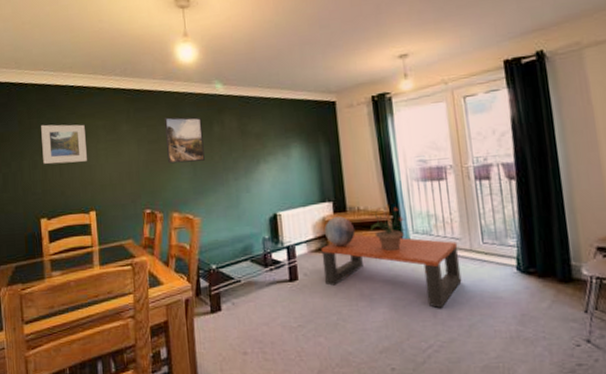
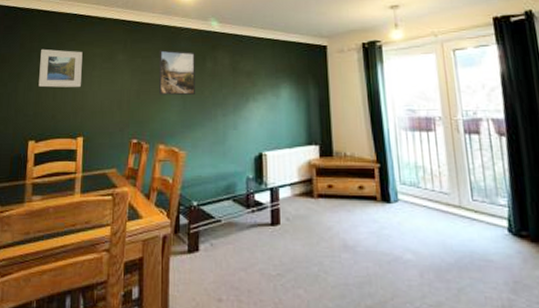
coffee table: present [321,234,462,309] -> none [305,180,450,268]
decorative sphere: present [325,216,355,247] -> none [310,161,341,192]
potted plant: present [369,206,405,252] -> none [356,154,392,202]

